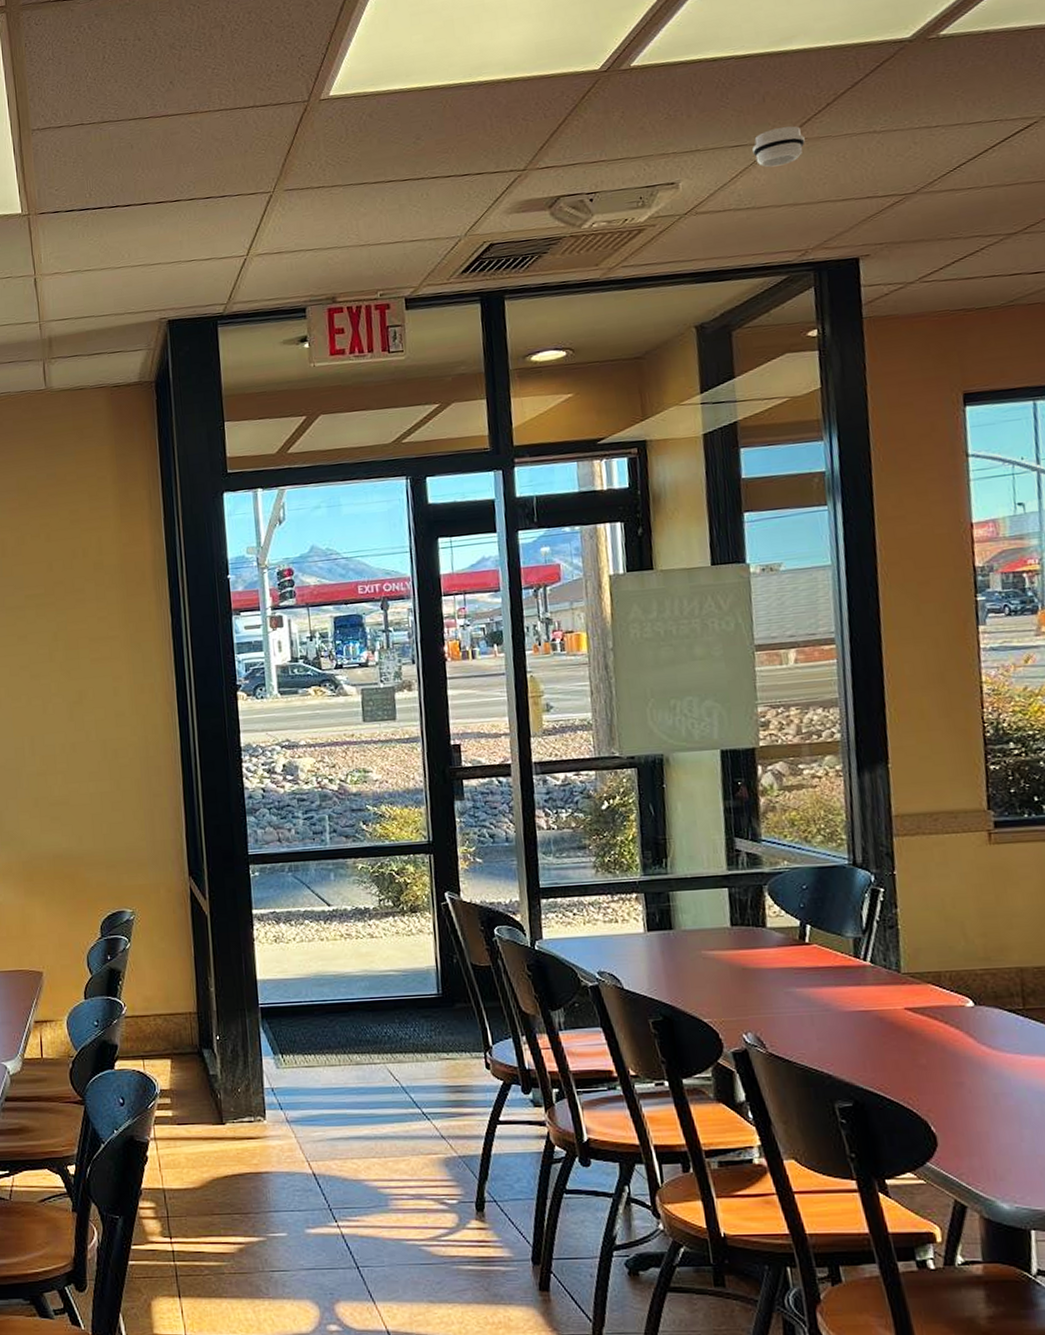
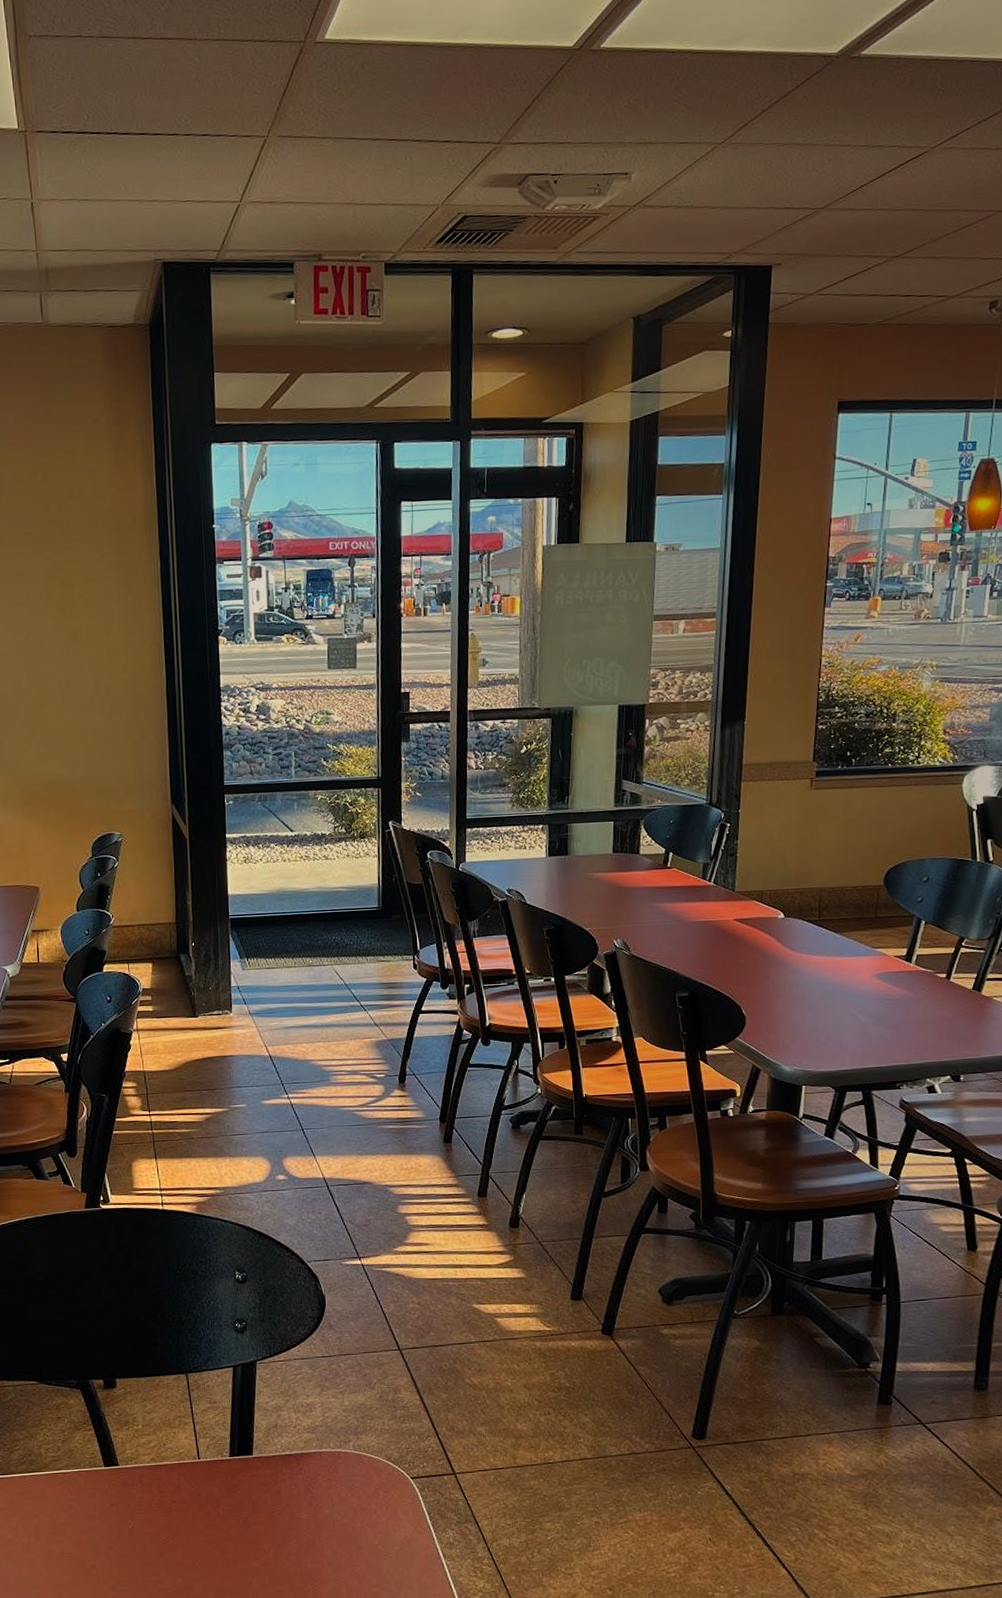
smoke detector: present [752,126,805,168] -> none [697,129,741,168]

